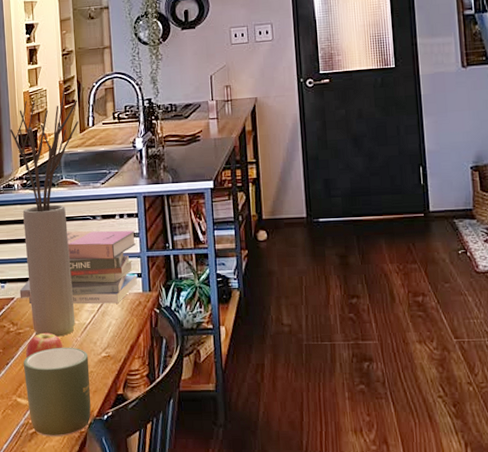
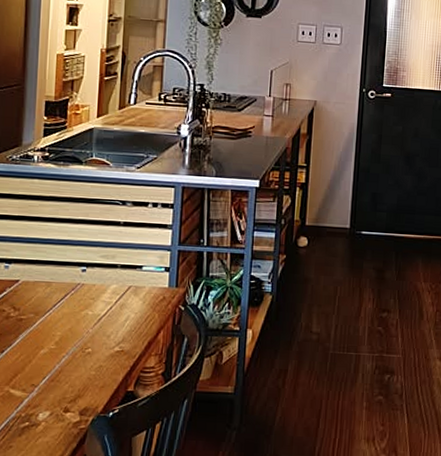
vase: present [10,89,79,337] -> none [35,59,121,327]
books: present [19,230,137,304] -> none [26,214,168,297]
mug: present [23,347,91,438] -> none [21,337,99,433]
fruit: present [25,332,63,359] -> none [25,321,71,347]

